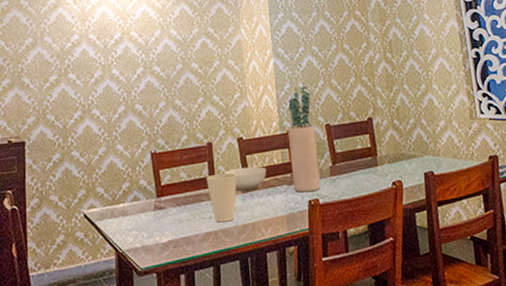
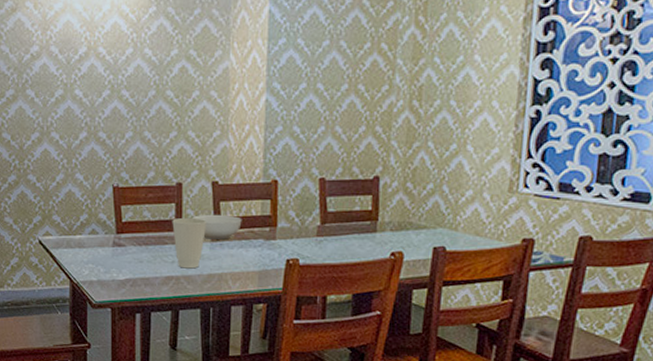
vase: present [288,82,321,193] -> none [270,126,306,251]

